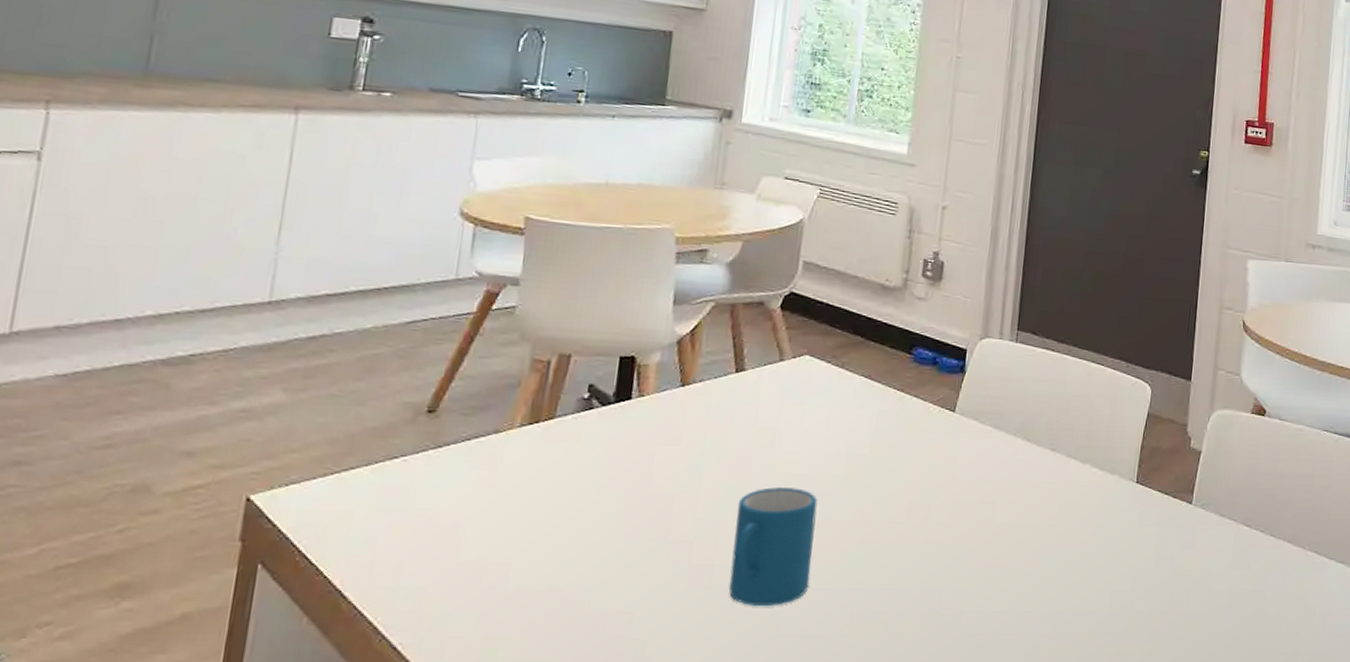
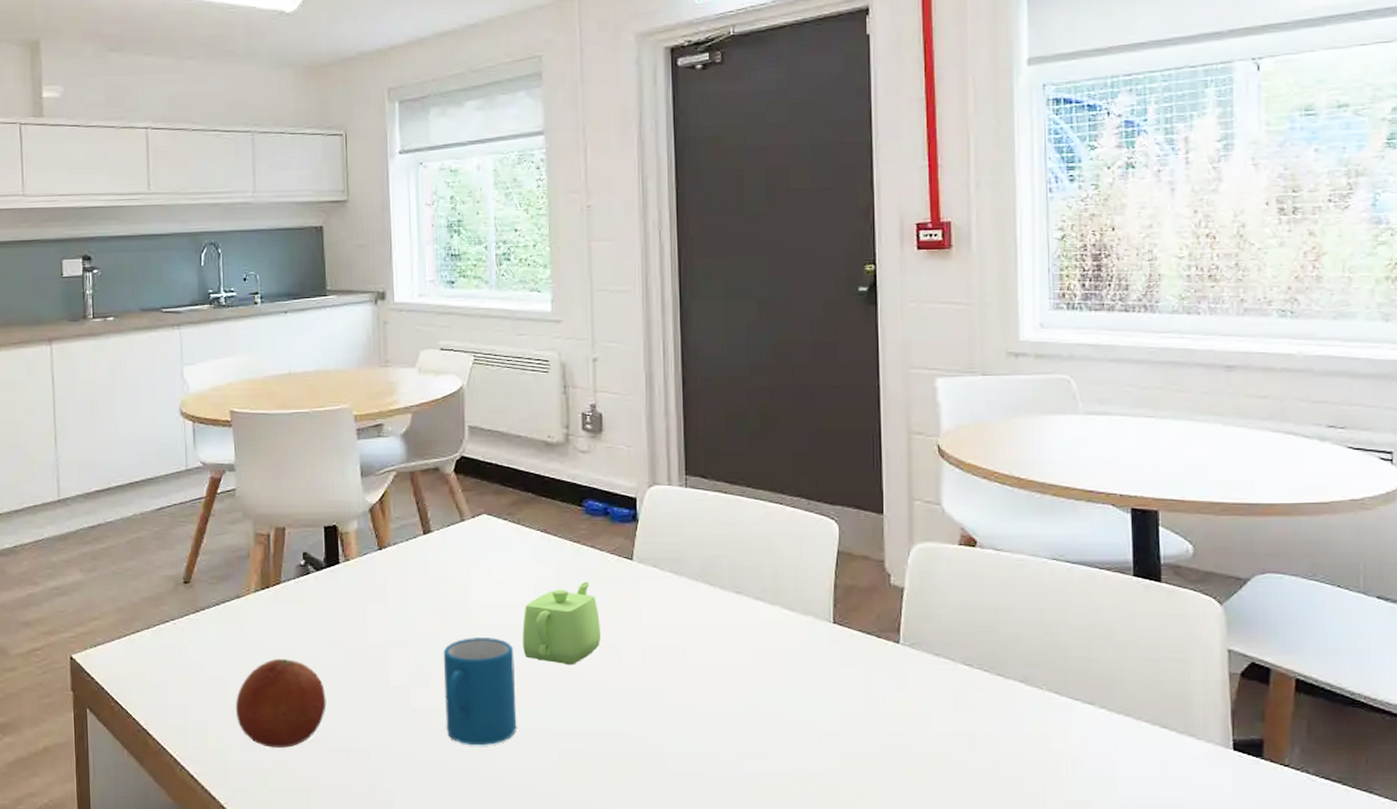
fruit: none [469,506,590,611] -> present [236,659,326,748]
teapot: none [828,431,914,520] -> present [523,581,600,665]

